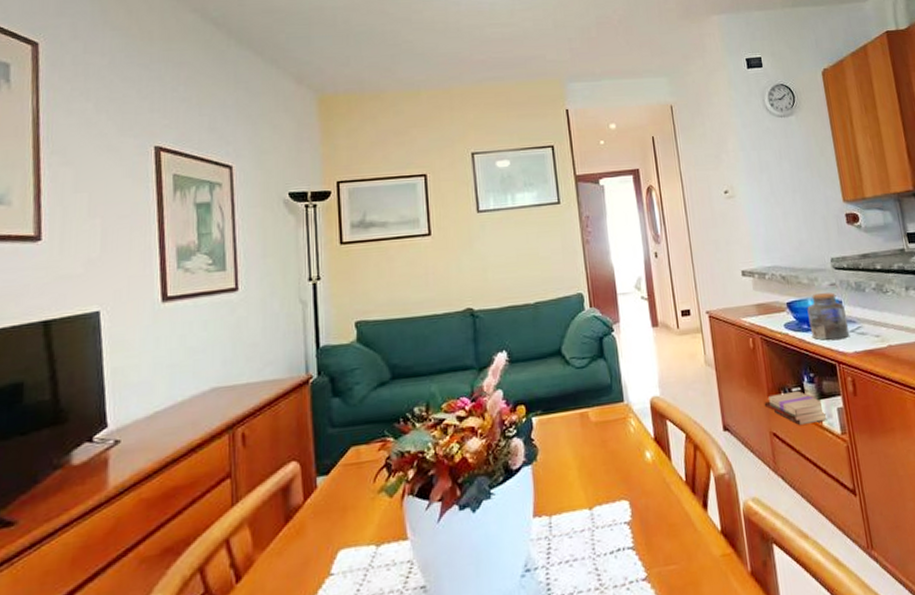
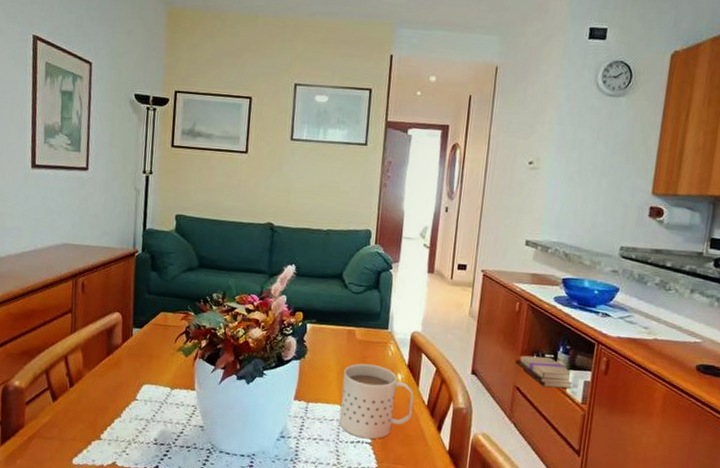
mug: none [584,447,672,544] -> present [339,363,414,439]
jar: present [807,292,850,341] -> none [578,276,621,323]

